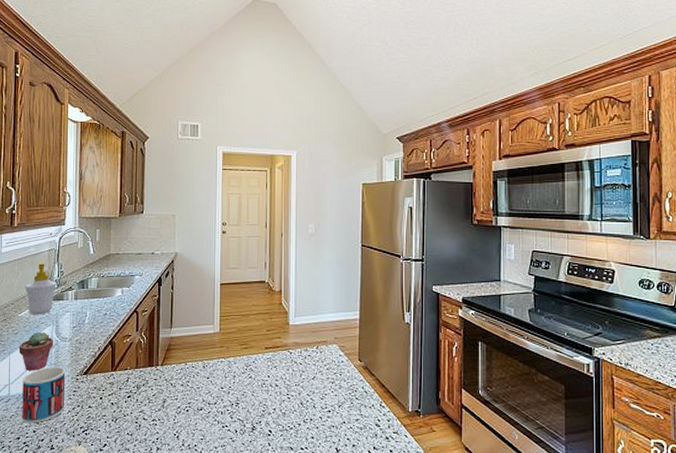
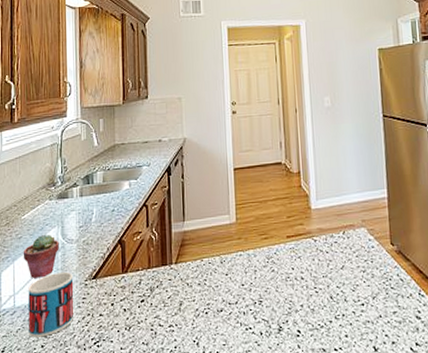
soap bottle: present [24,262,56,315] -> none [27,158,60,216]

